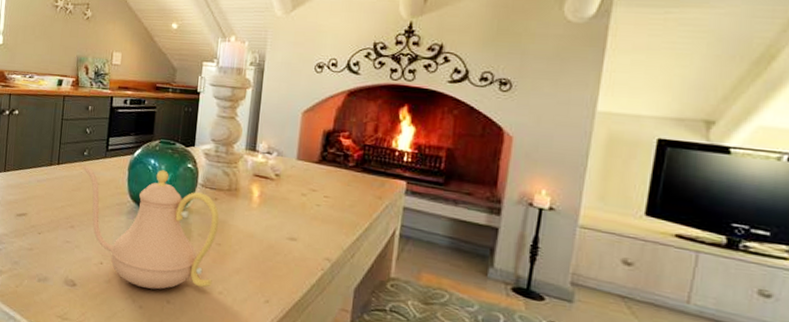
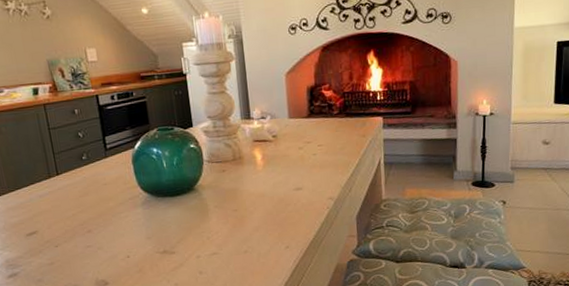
teapot: present [81,165,220,290] -> none [82,155,237,268]

